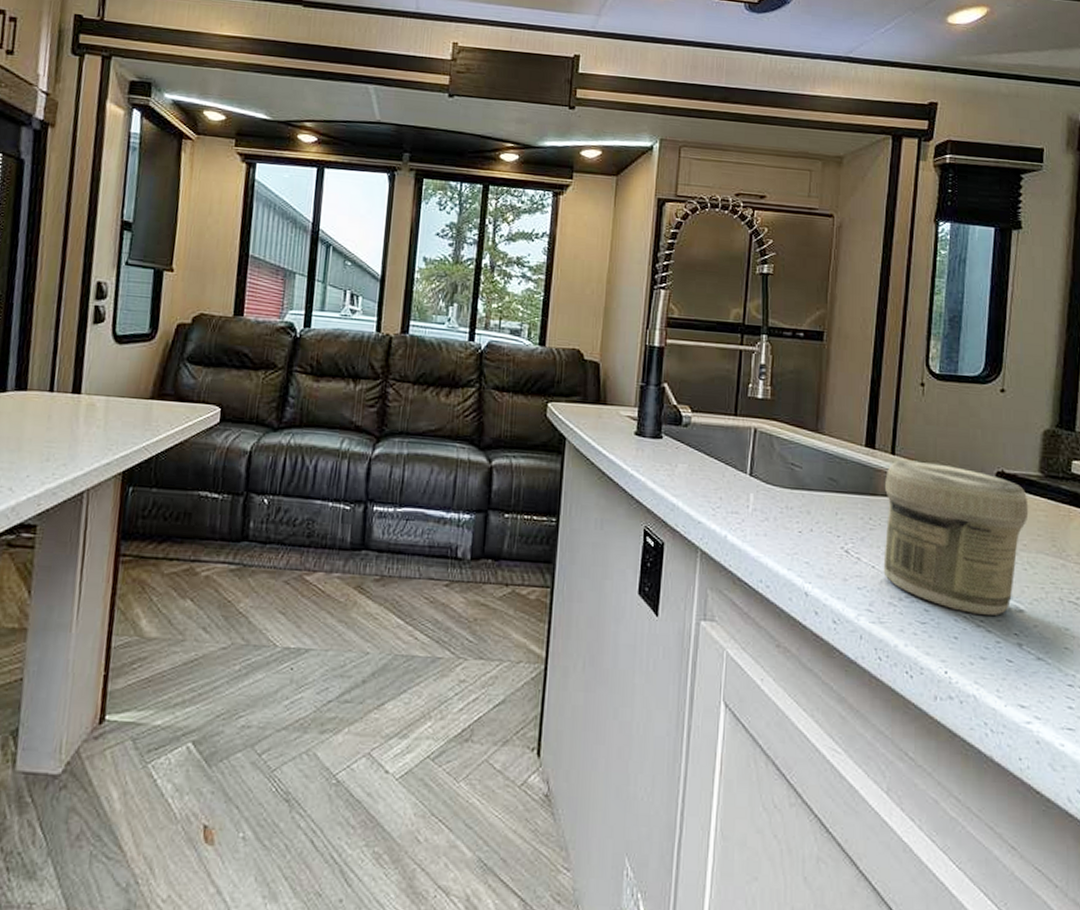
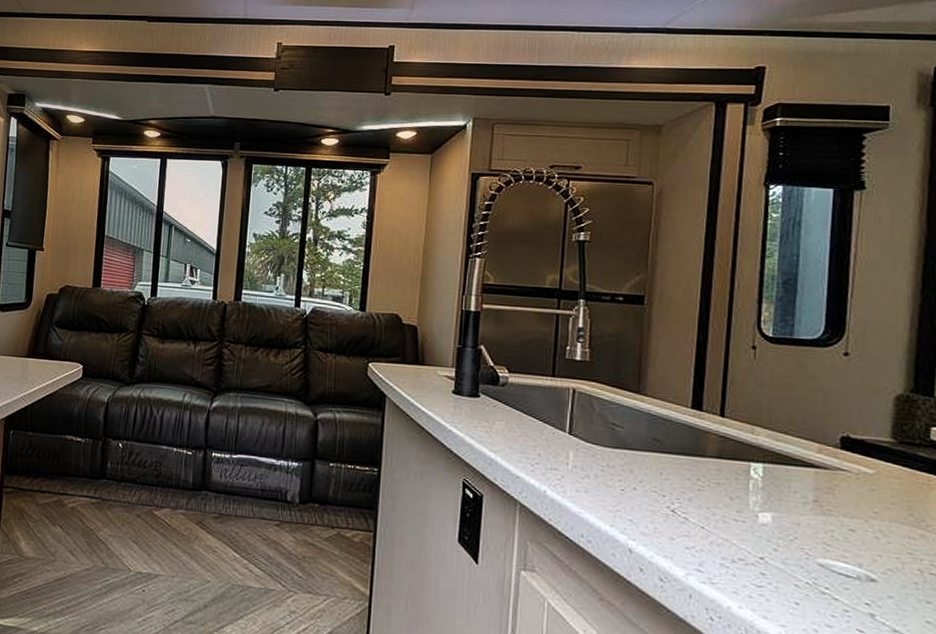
jar: present [883,459,1029,615] -> none [714,422,880,583]

